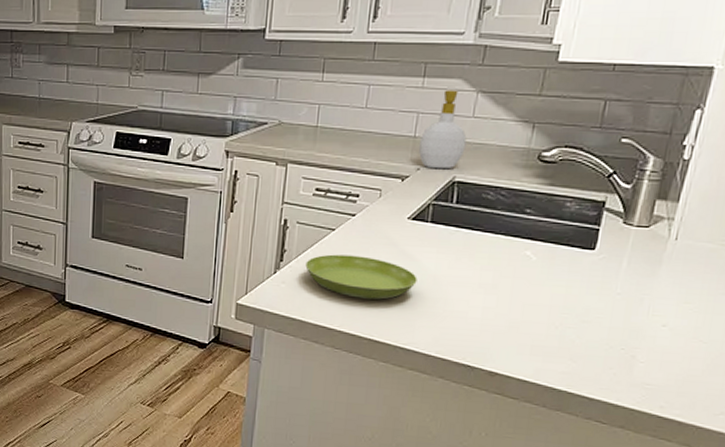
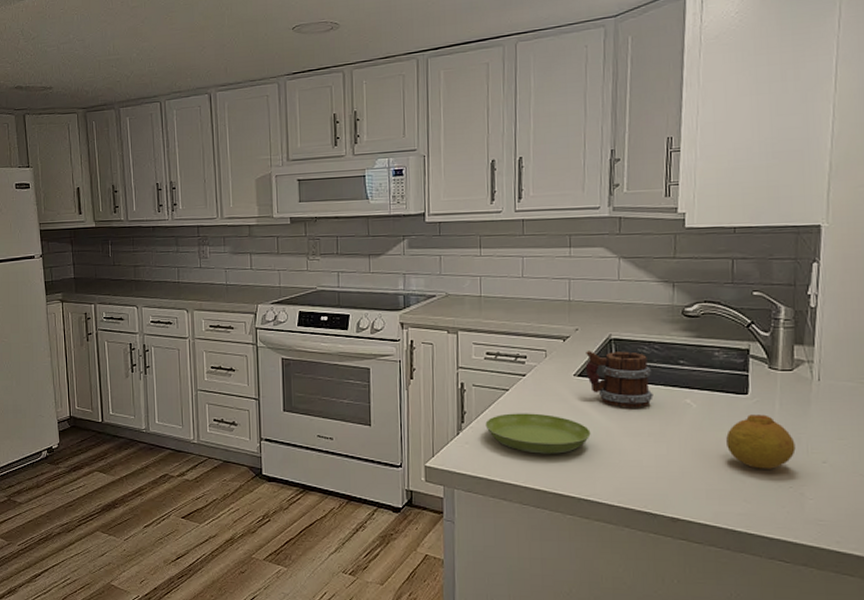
soap bottle: present [418,90,467,170] -> none [573,257,616,329]
mug: none [421,193,494,258] -> present [585,351,653,408]
fruit: none [561,271,637,329] -> present [726,414,796,469]

